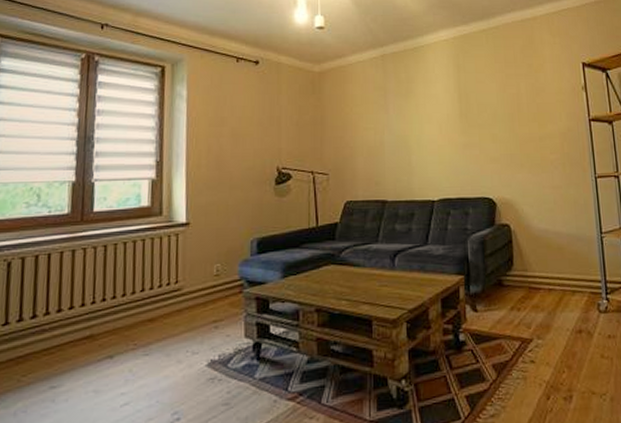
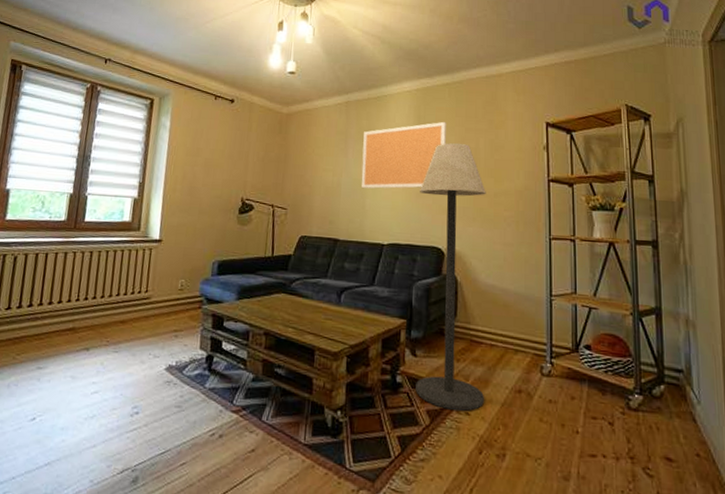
bulletin board: none [403,68,487,145] -> present [361,121,446,189]
floor lamp: none [466,89,547,360] -> present [415,142,486,411]

